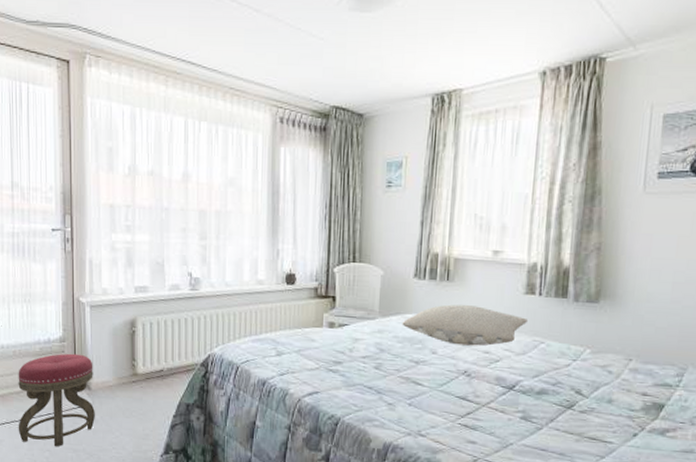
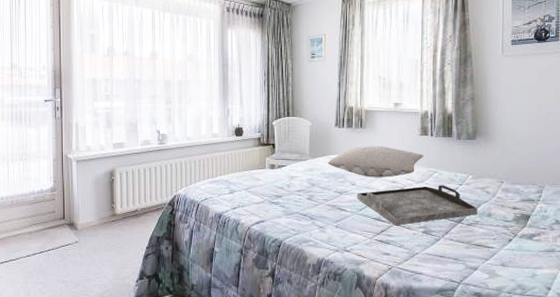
stool: present [18,353,95,447] -> none [15,200,81,280]
serving tray: none [437,359,595,408] -> present [356,185,478,226]

